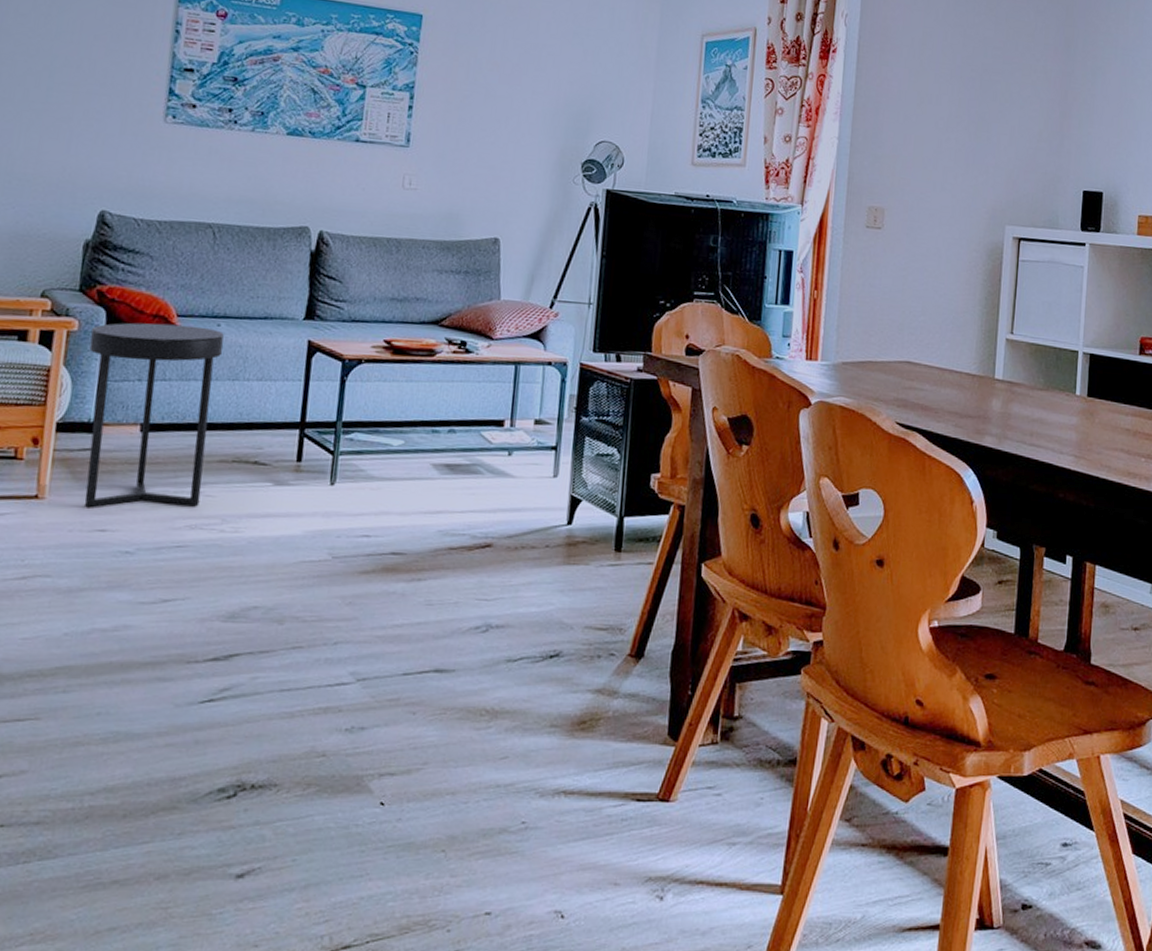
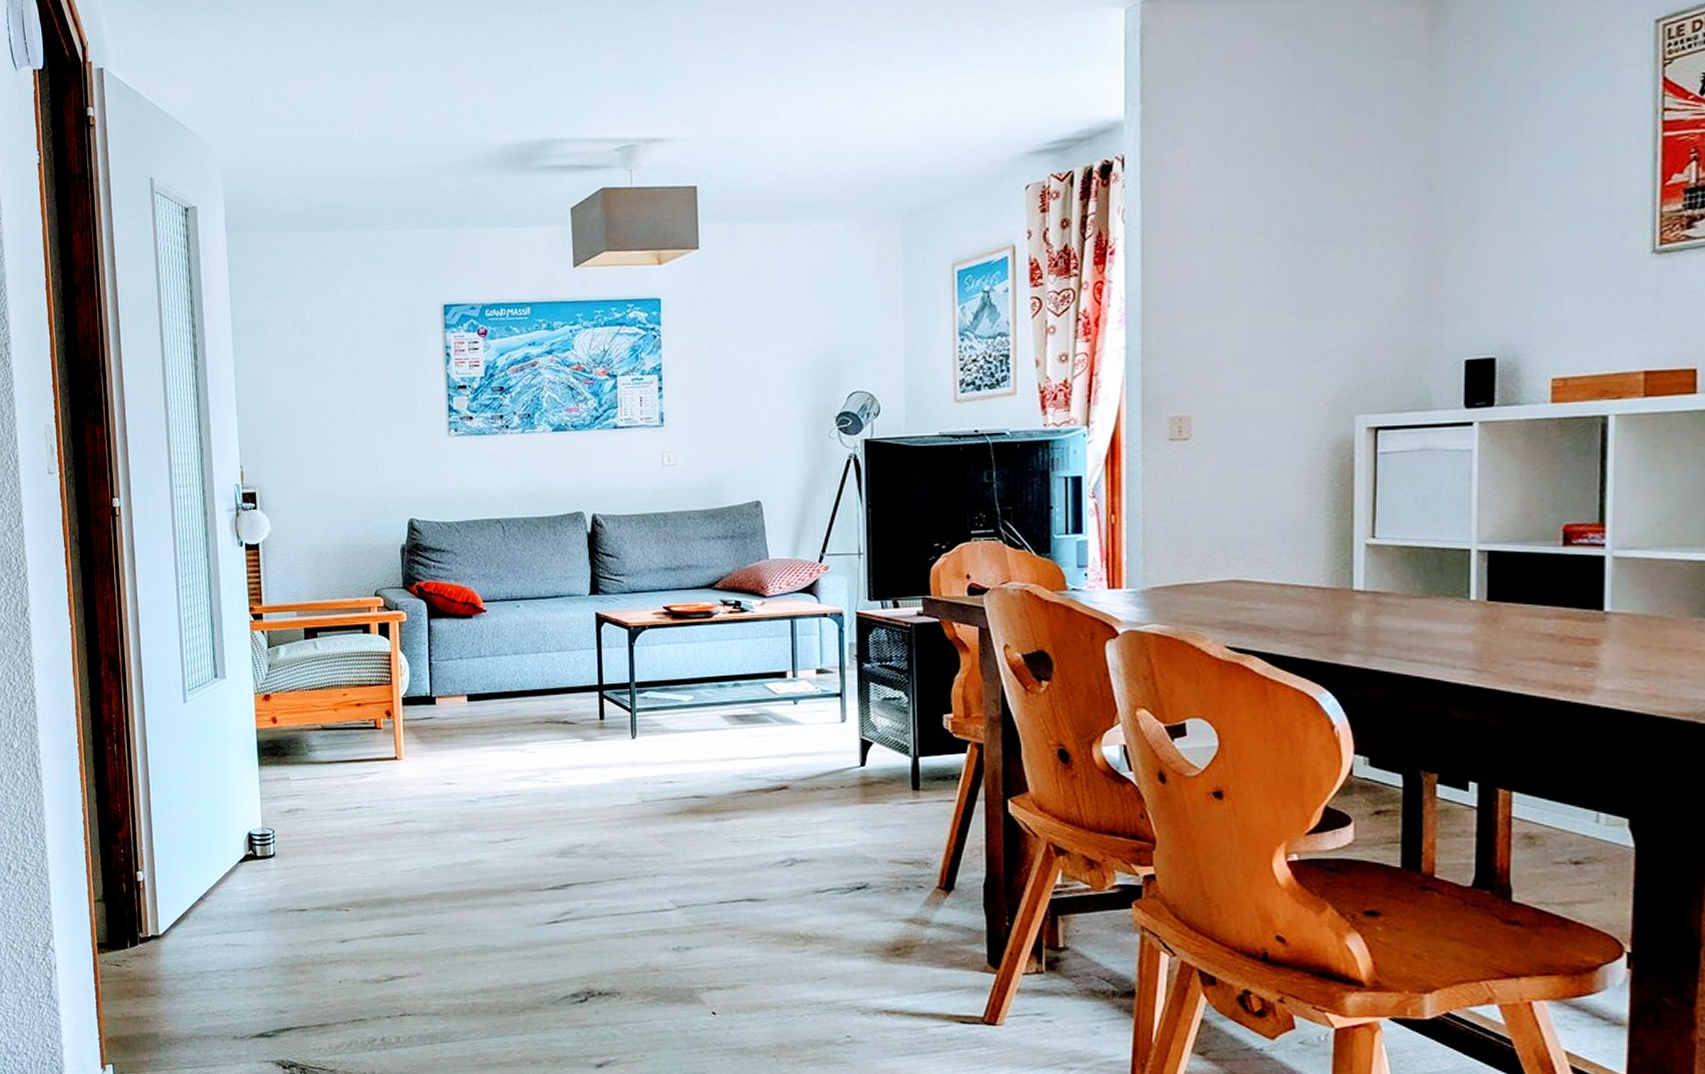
side table: present [84,322,224,508] -> none [418,609,525,766]

